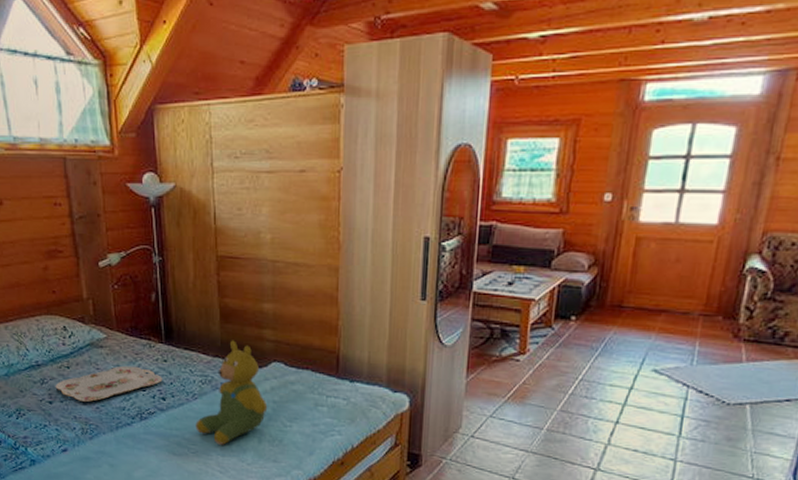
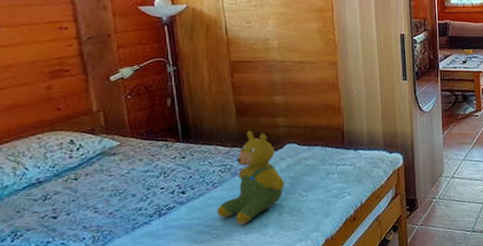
serving tray: present [55,365,163,402] -> none [60,167,181,210]

